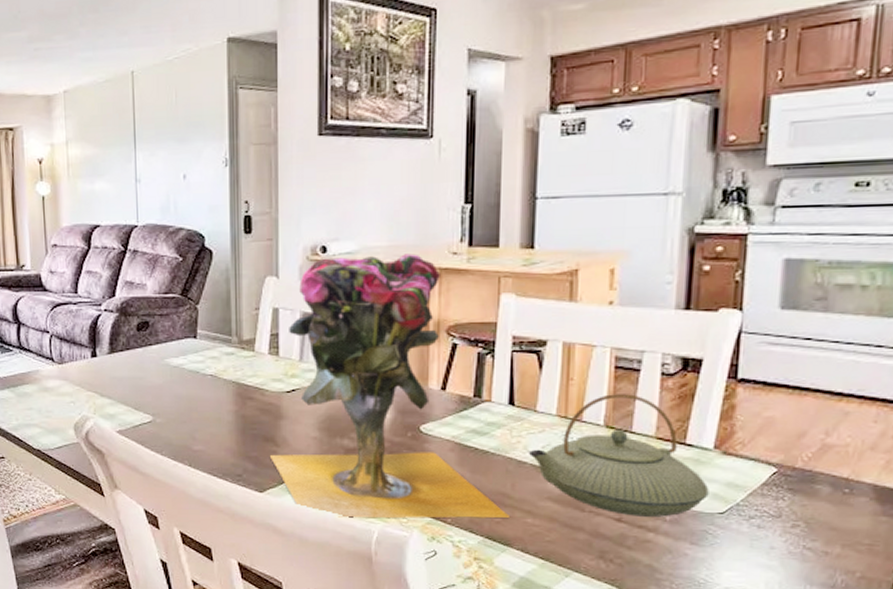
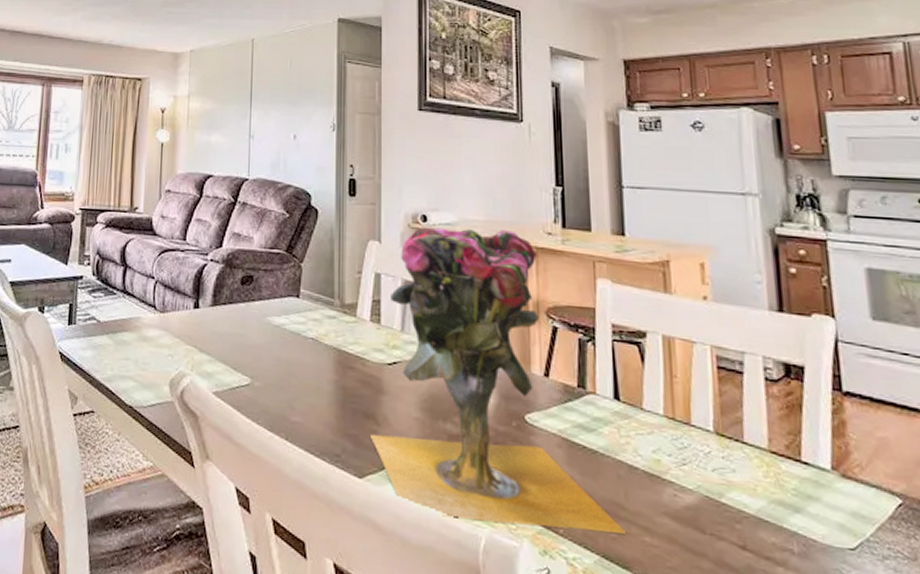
teapot: present [529,394,709,517] -> none [640,396,835,549]

